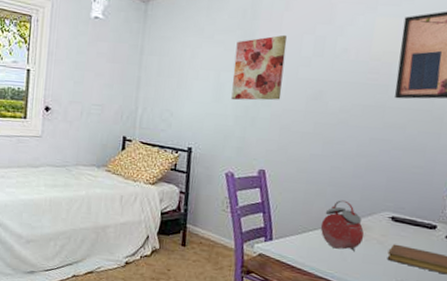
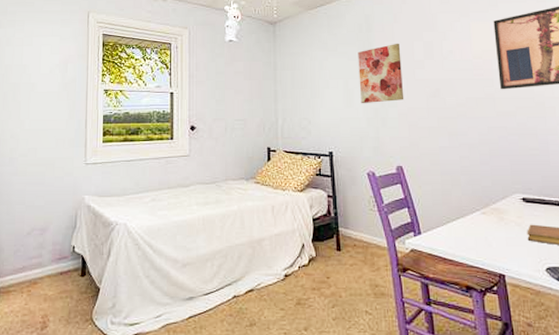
alarm clock: present [320,200,364,252] -> none [462,187,503,237]

